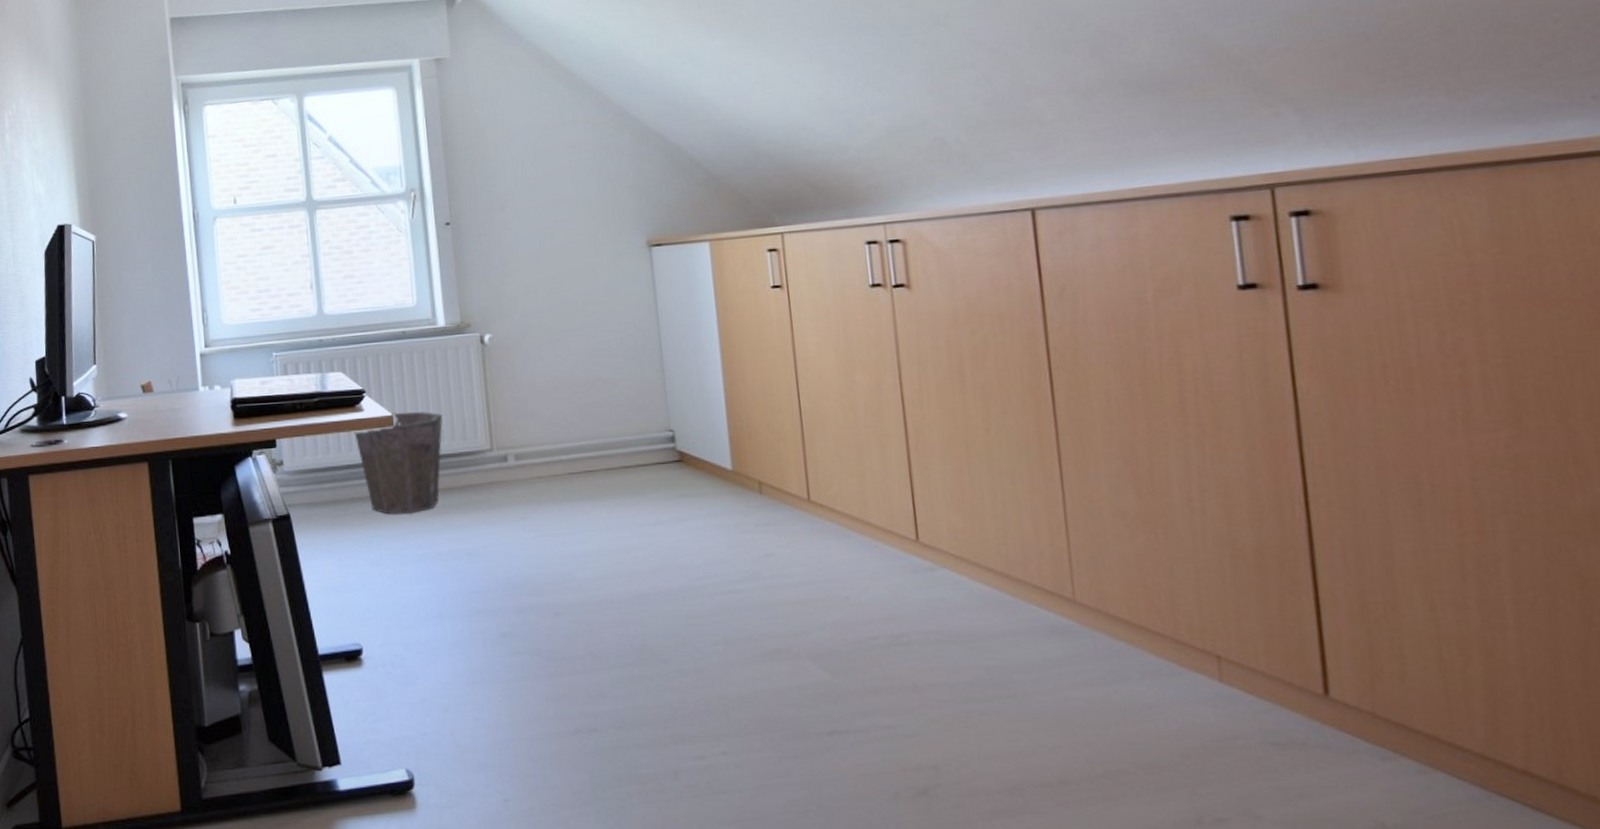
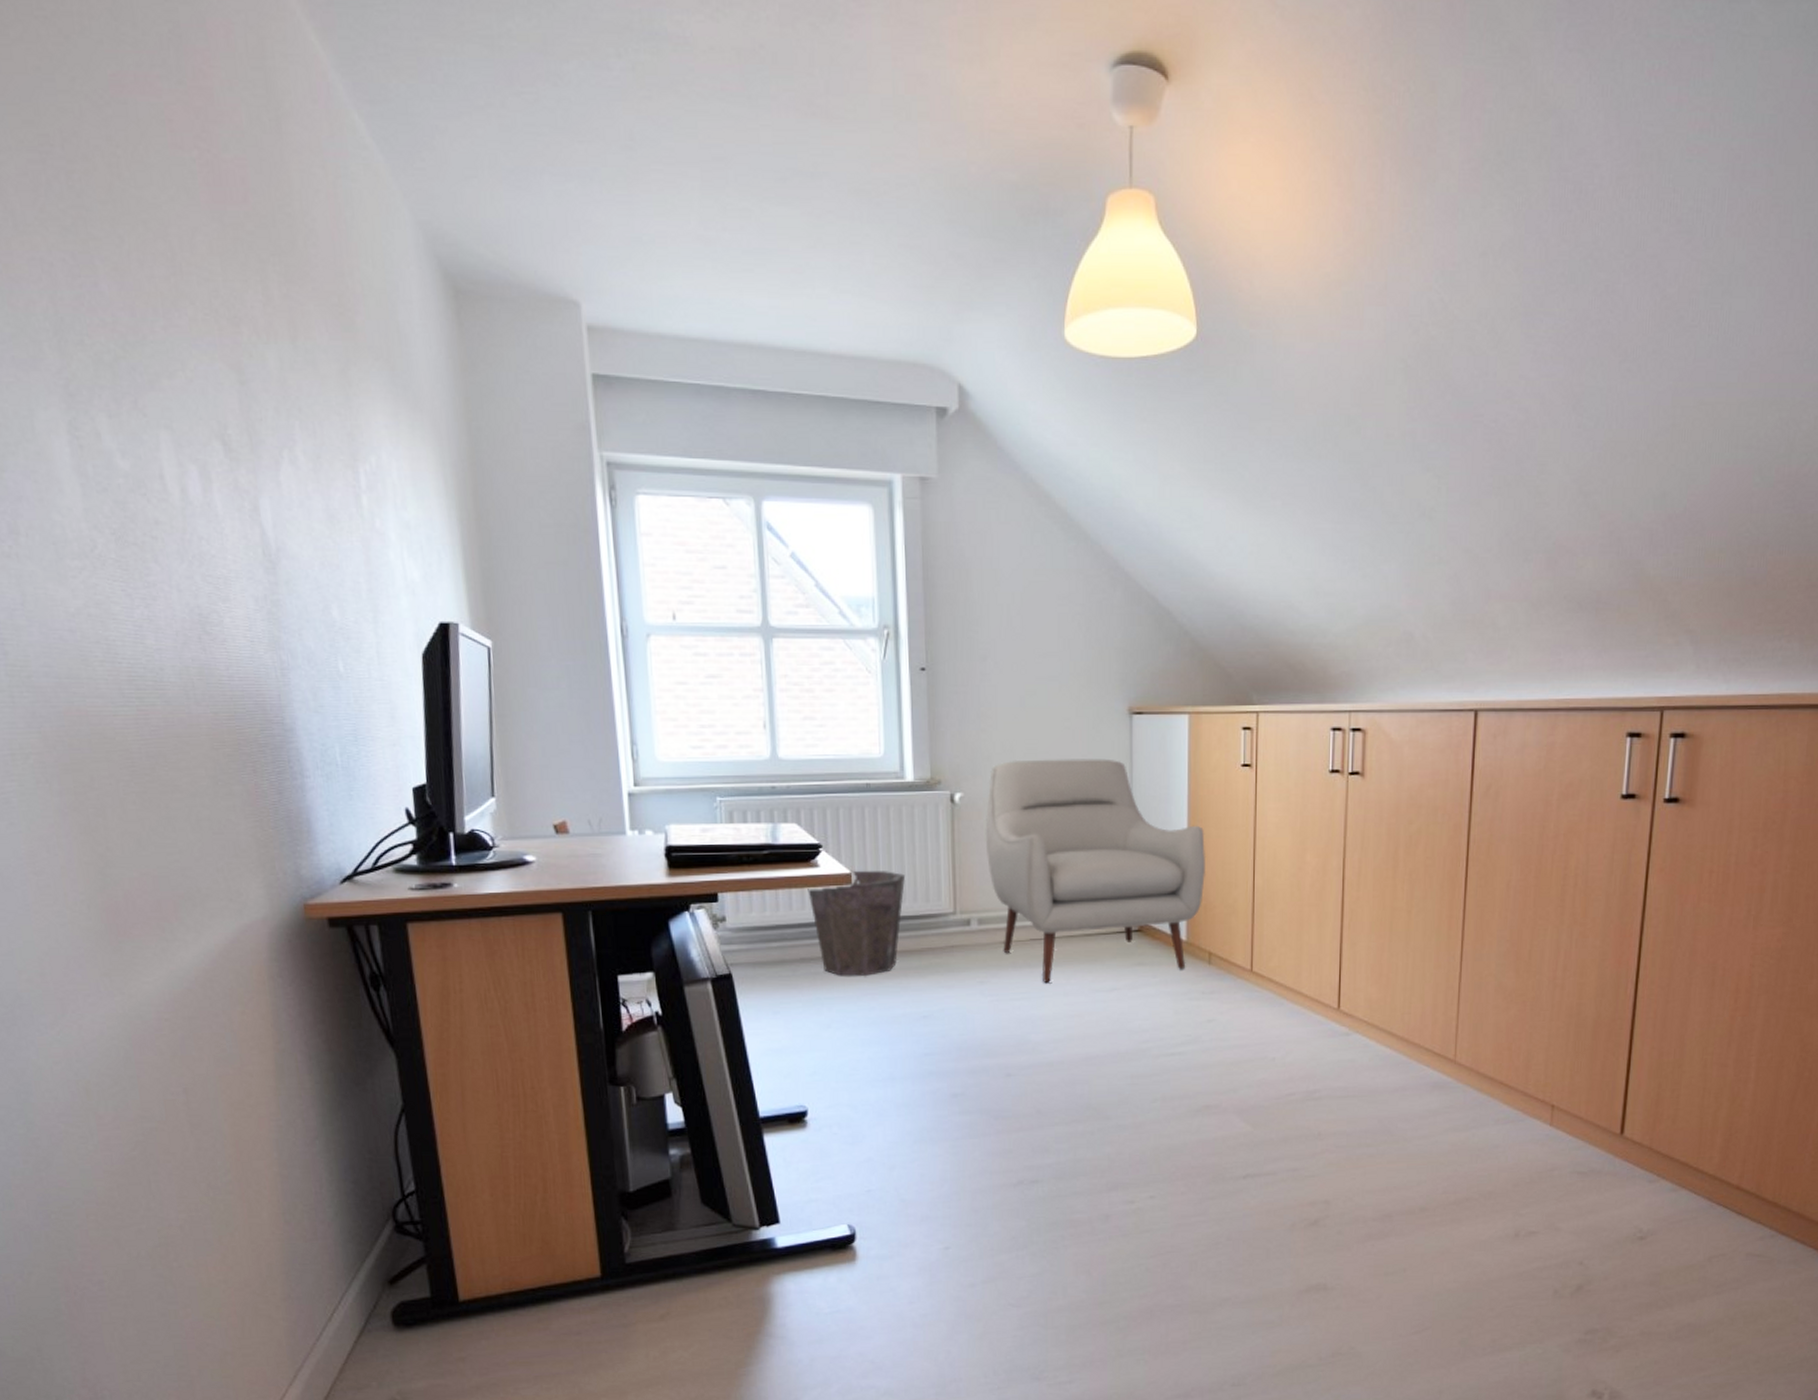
chair: none [515,291,746,517] -> present [985,758,1206,983]

